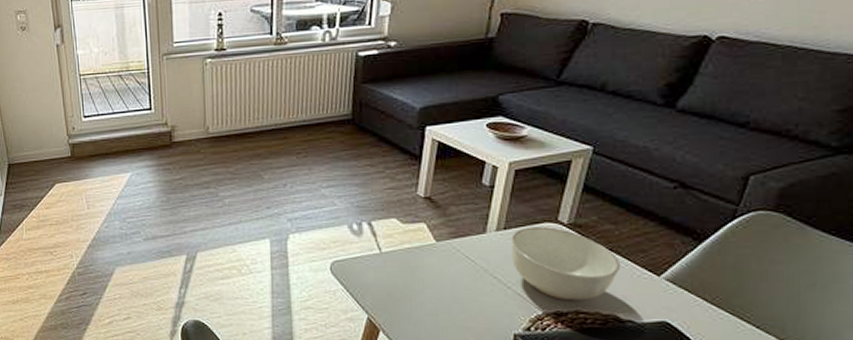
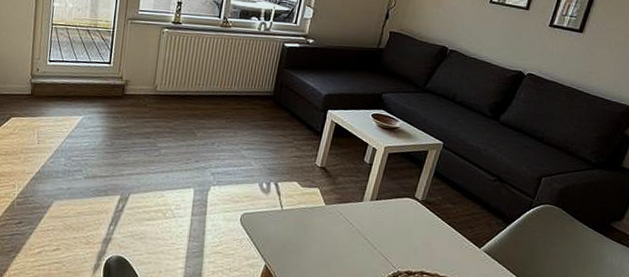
bowl: present [511,227,621,300] -> none [379,200,455,263]

